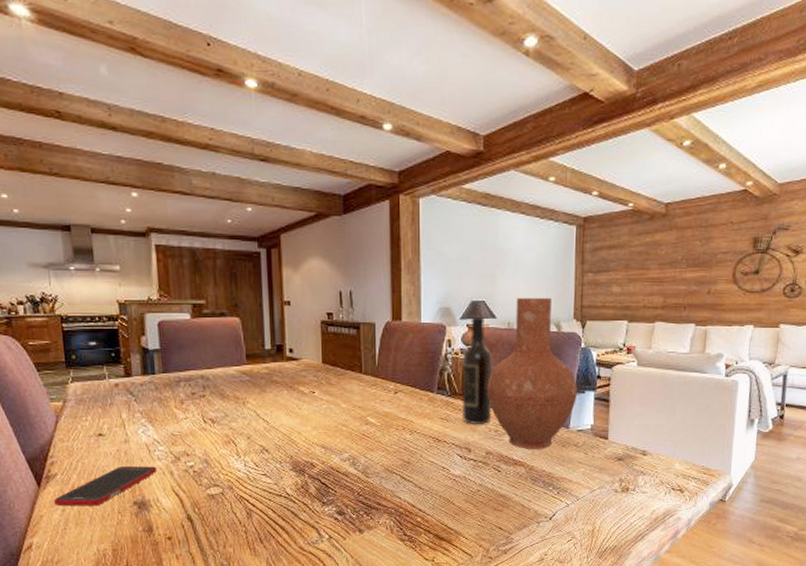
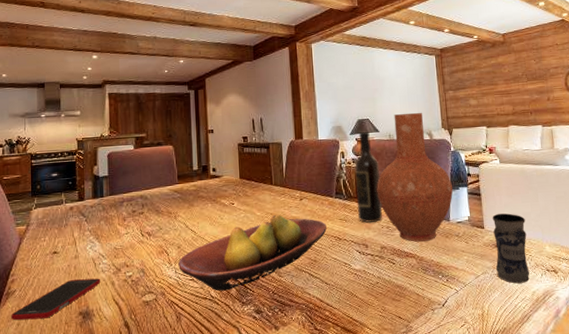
fruit bowl: none [248,408,424,489] -> present [178,214,327,291]
jar: none [614,424,657,501] -> present [492,213,530,284]

